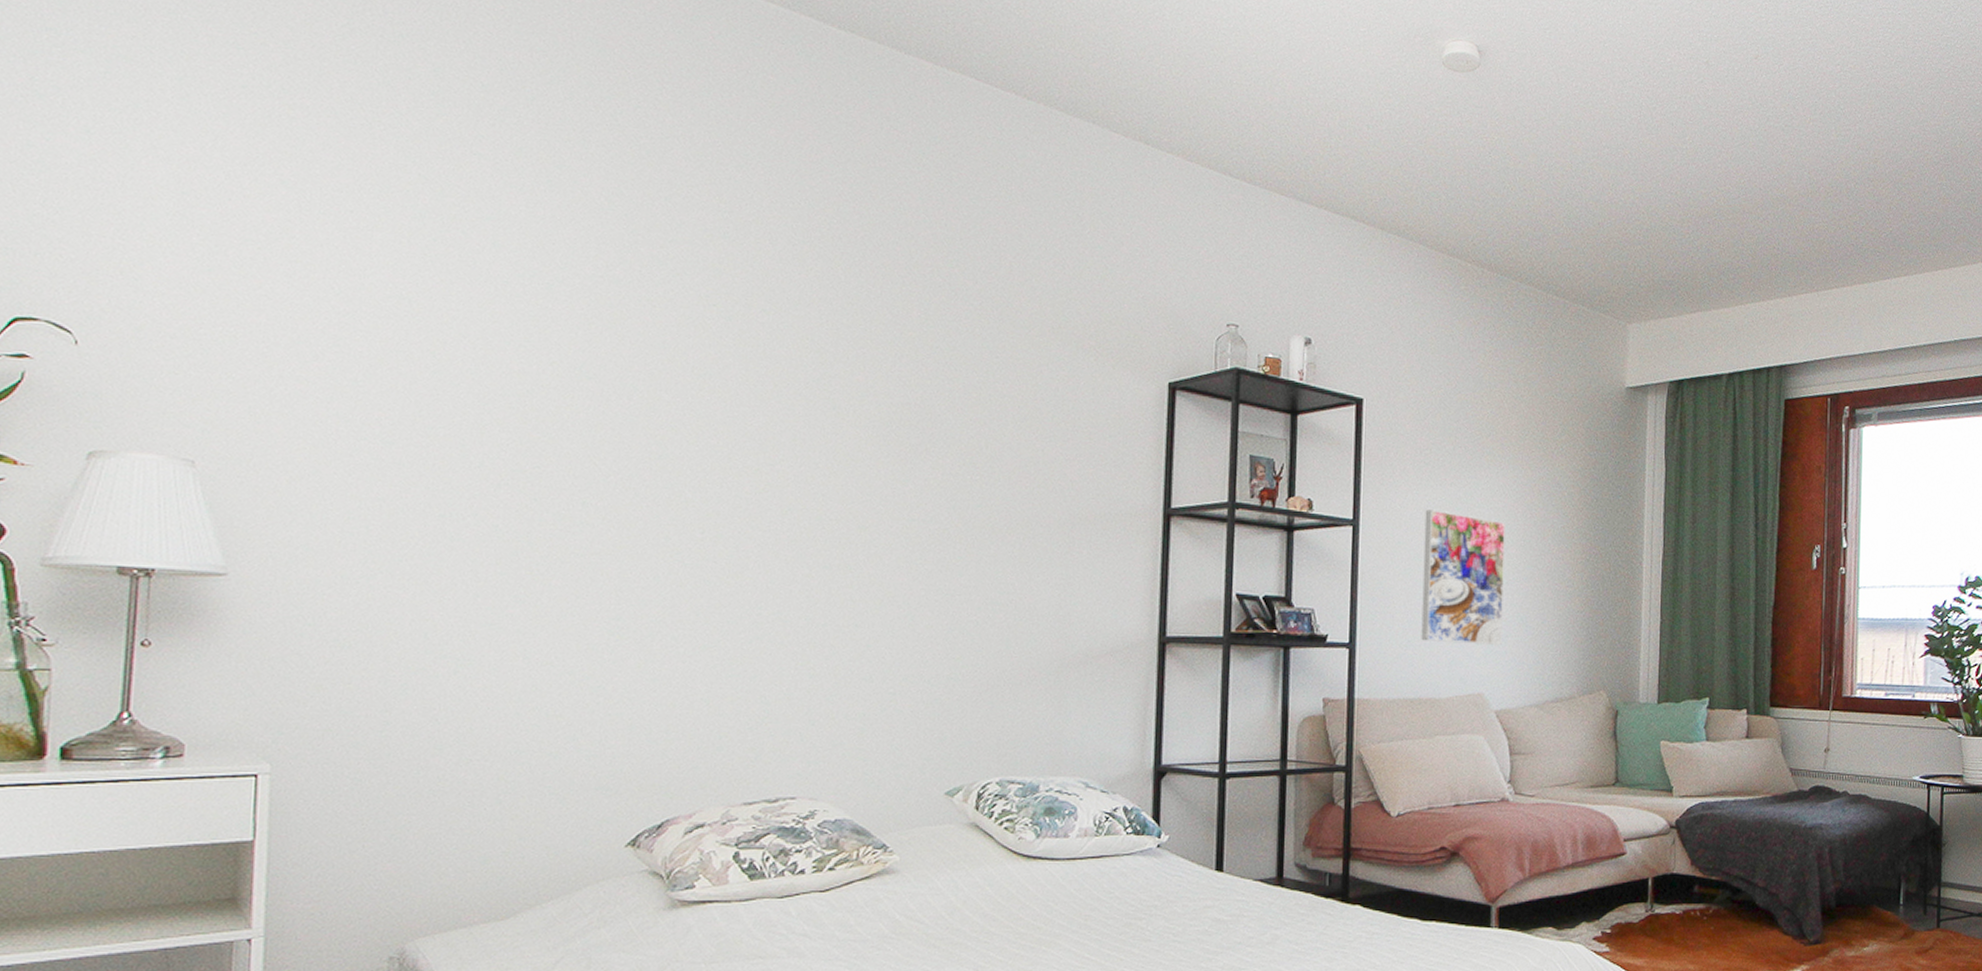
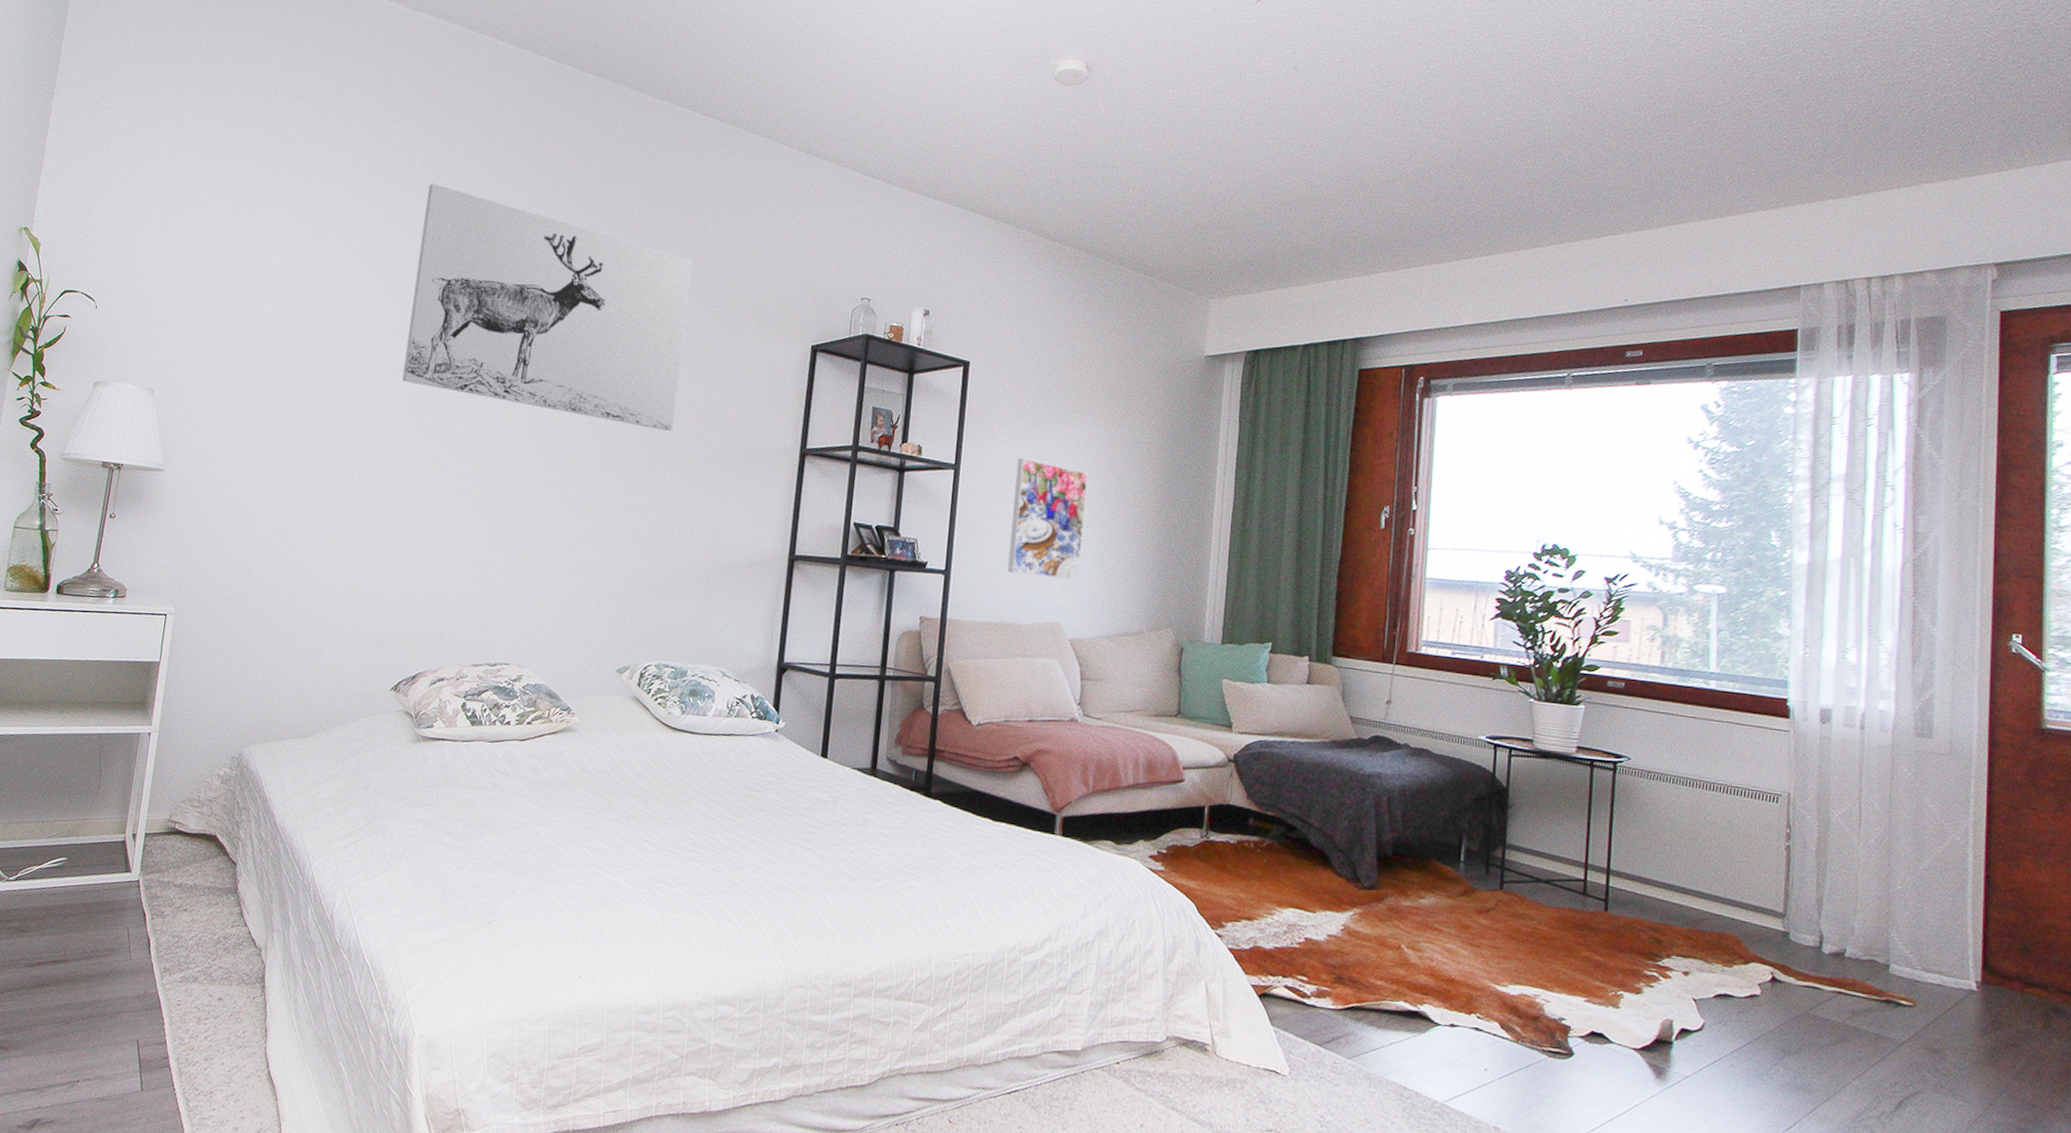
wall art: none [601,170,1005,493] -> present [402,183,693,431]

